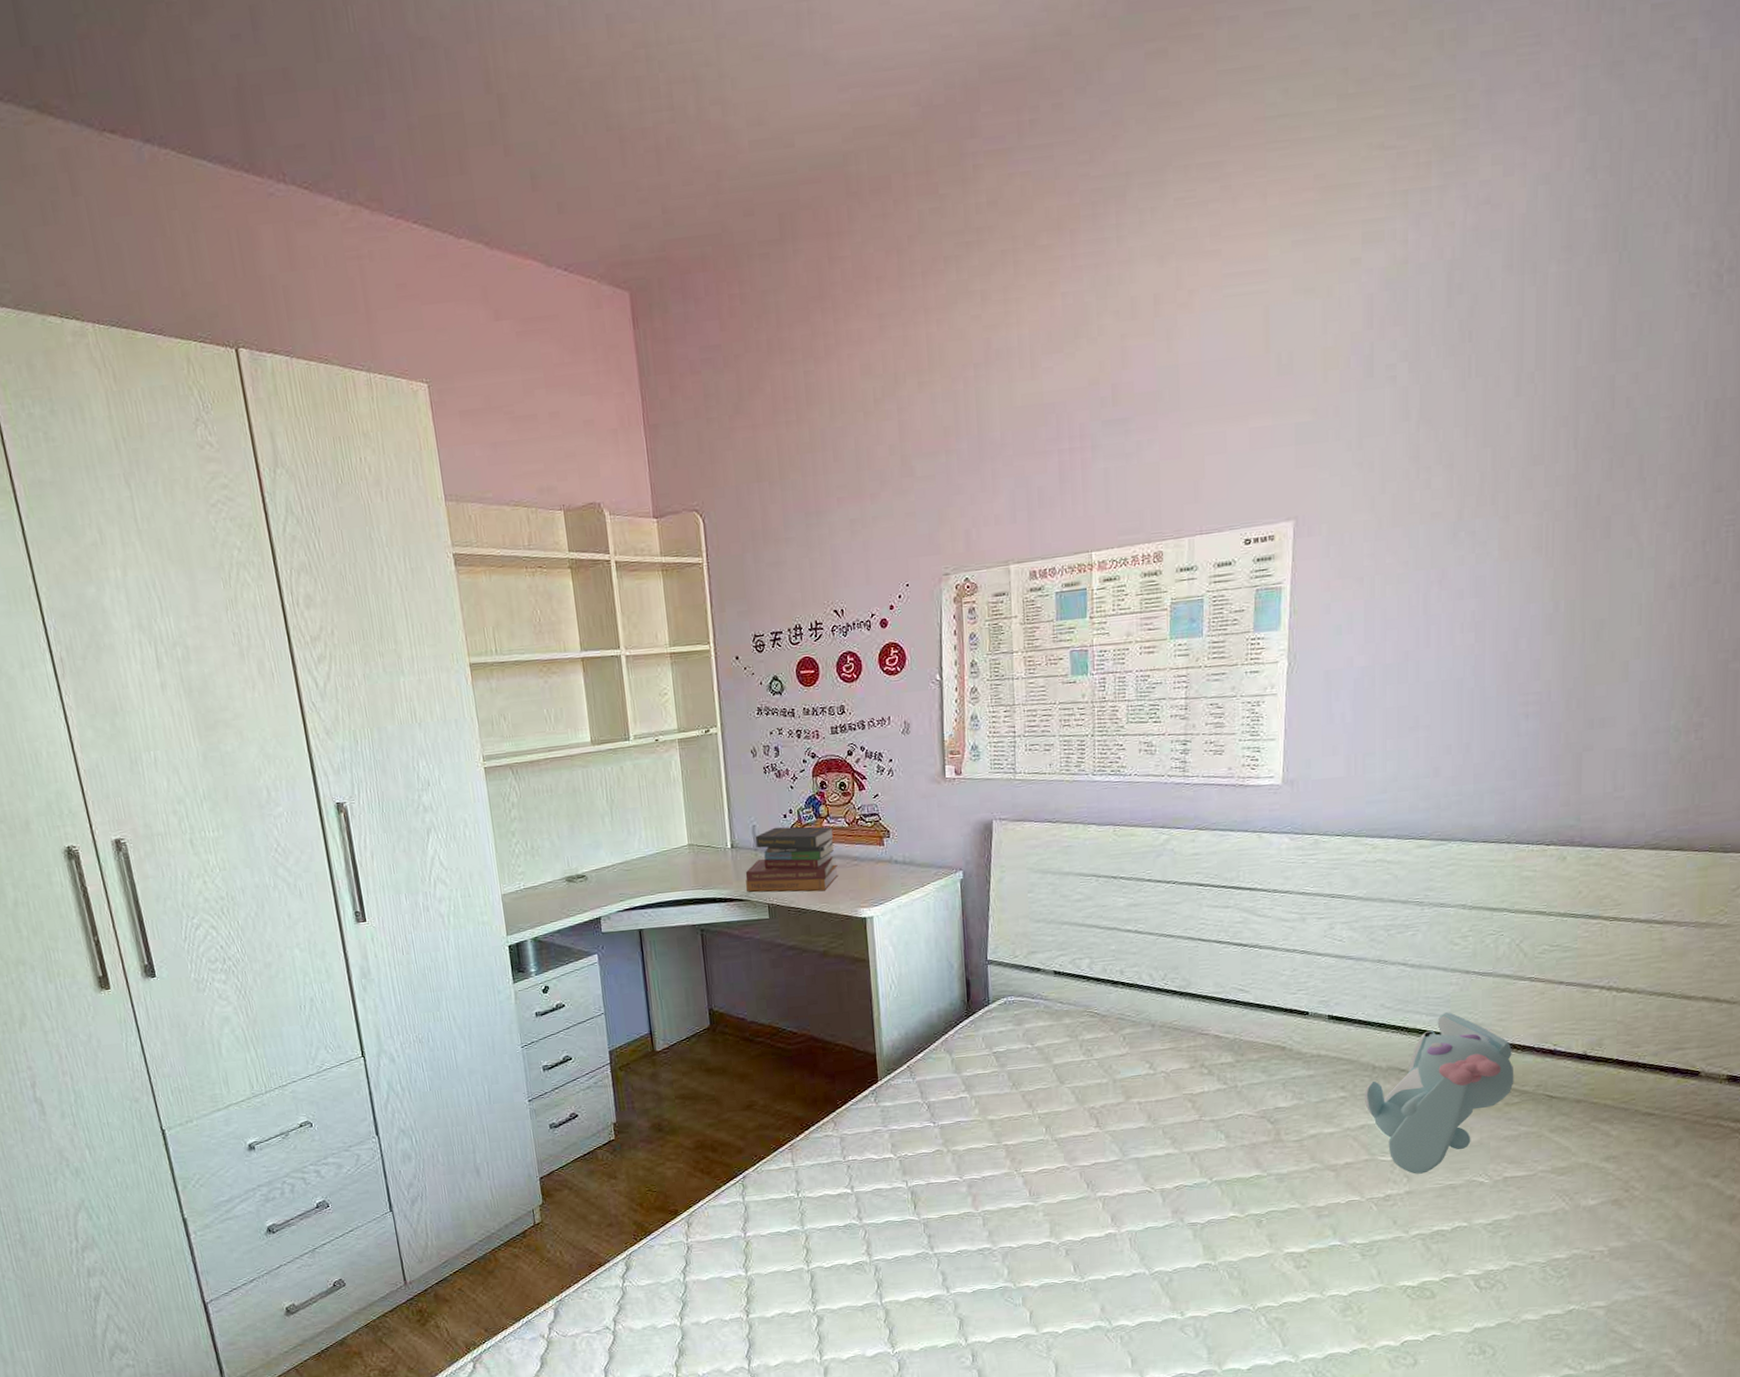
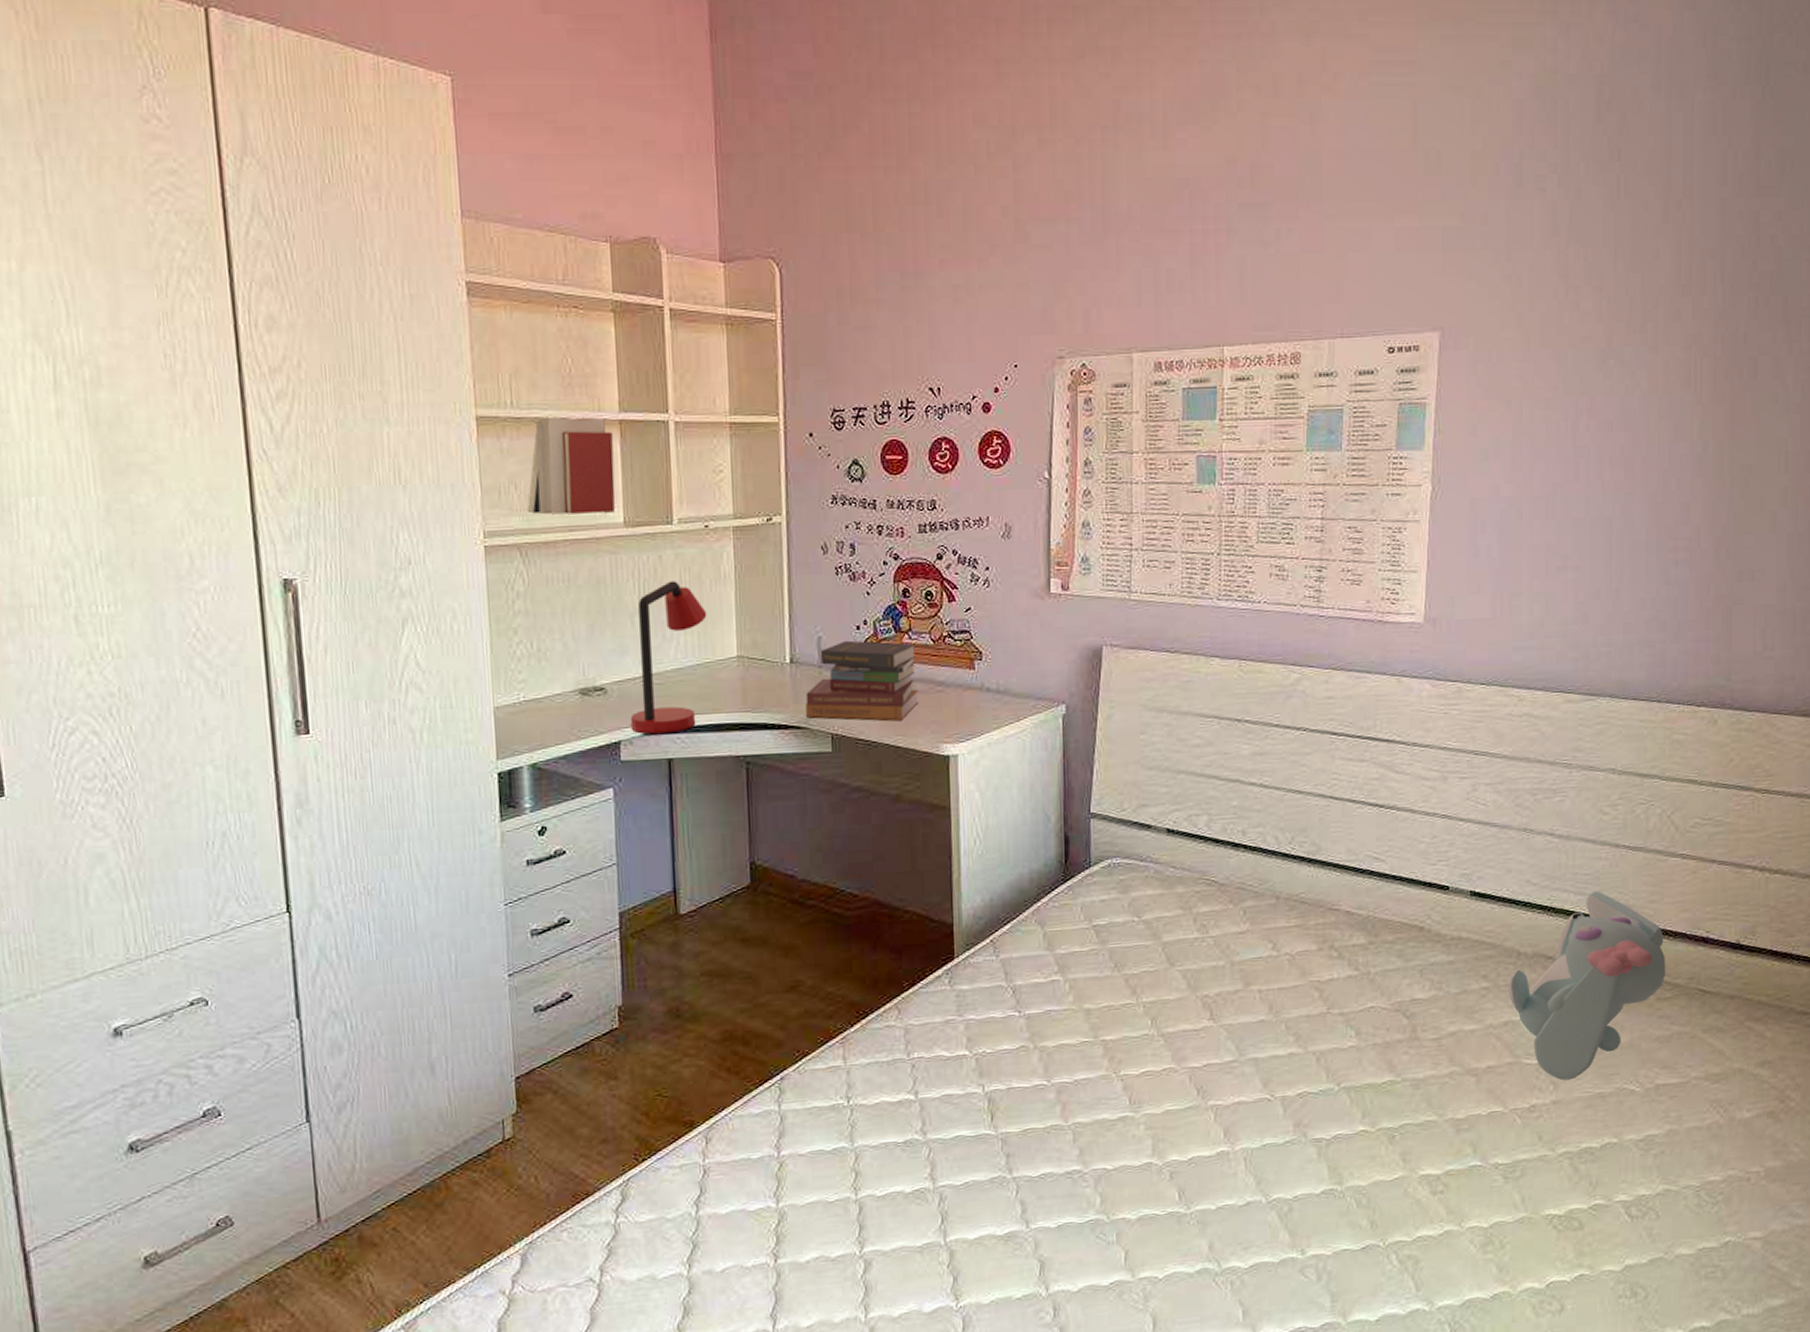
books: none [515,656,583,740] -> present [528,416,615,515]
desk lamp: none [607,786,662,912] -> present [630,581,707,735]

